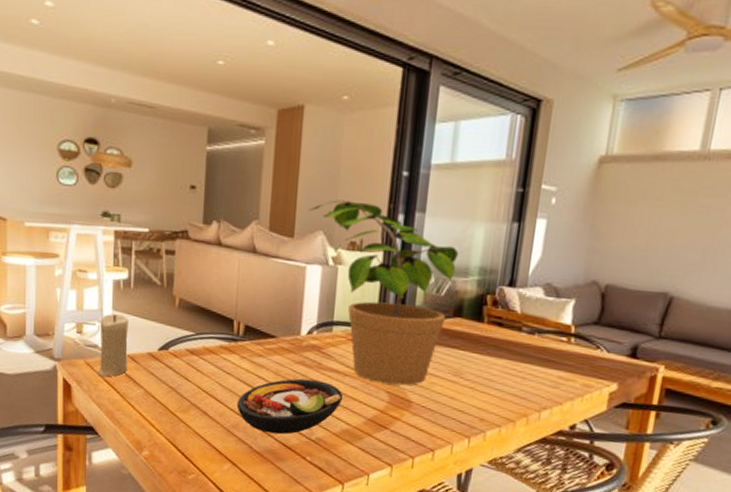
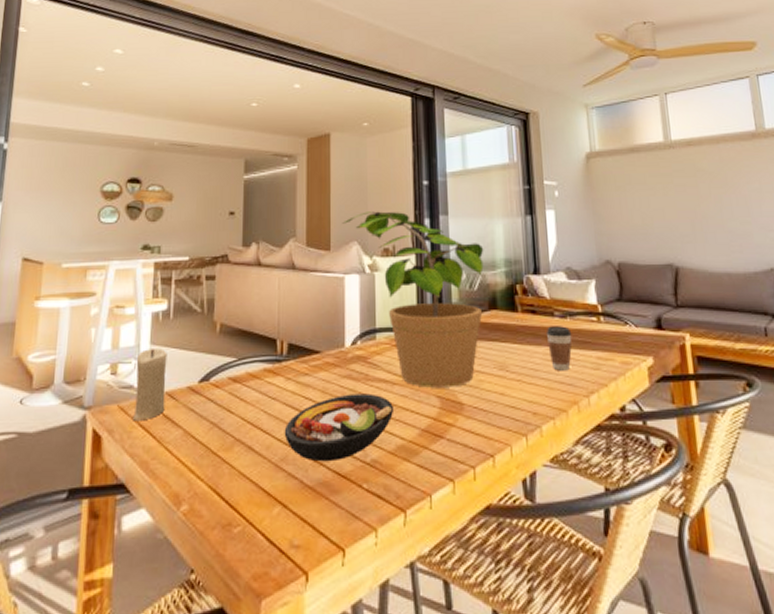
coffee cup: none [508,340,537,385] -> present [545,326,572,371]

